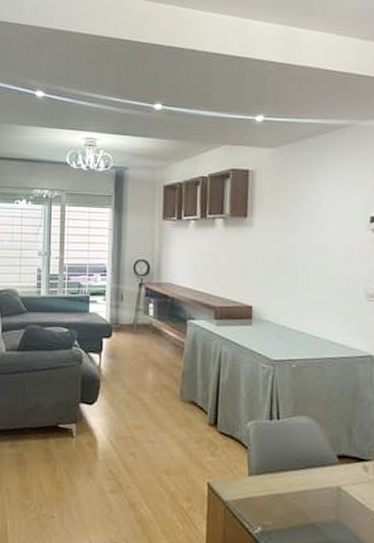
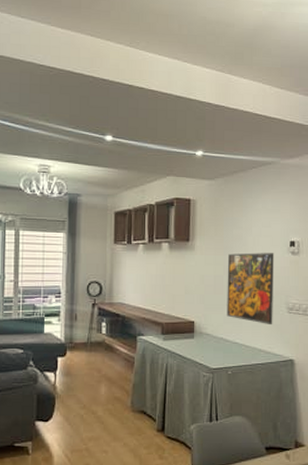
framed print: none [291,230,350,314] -> present [227,253,274,325]

